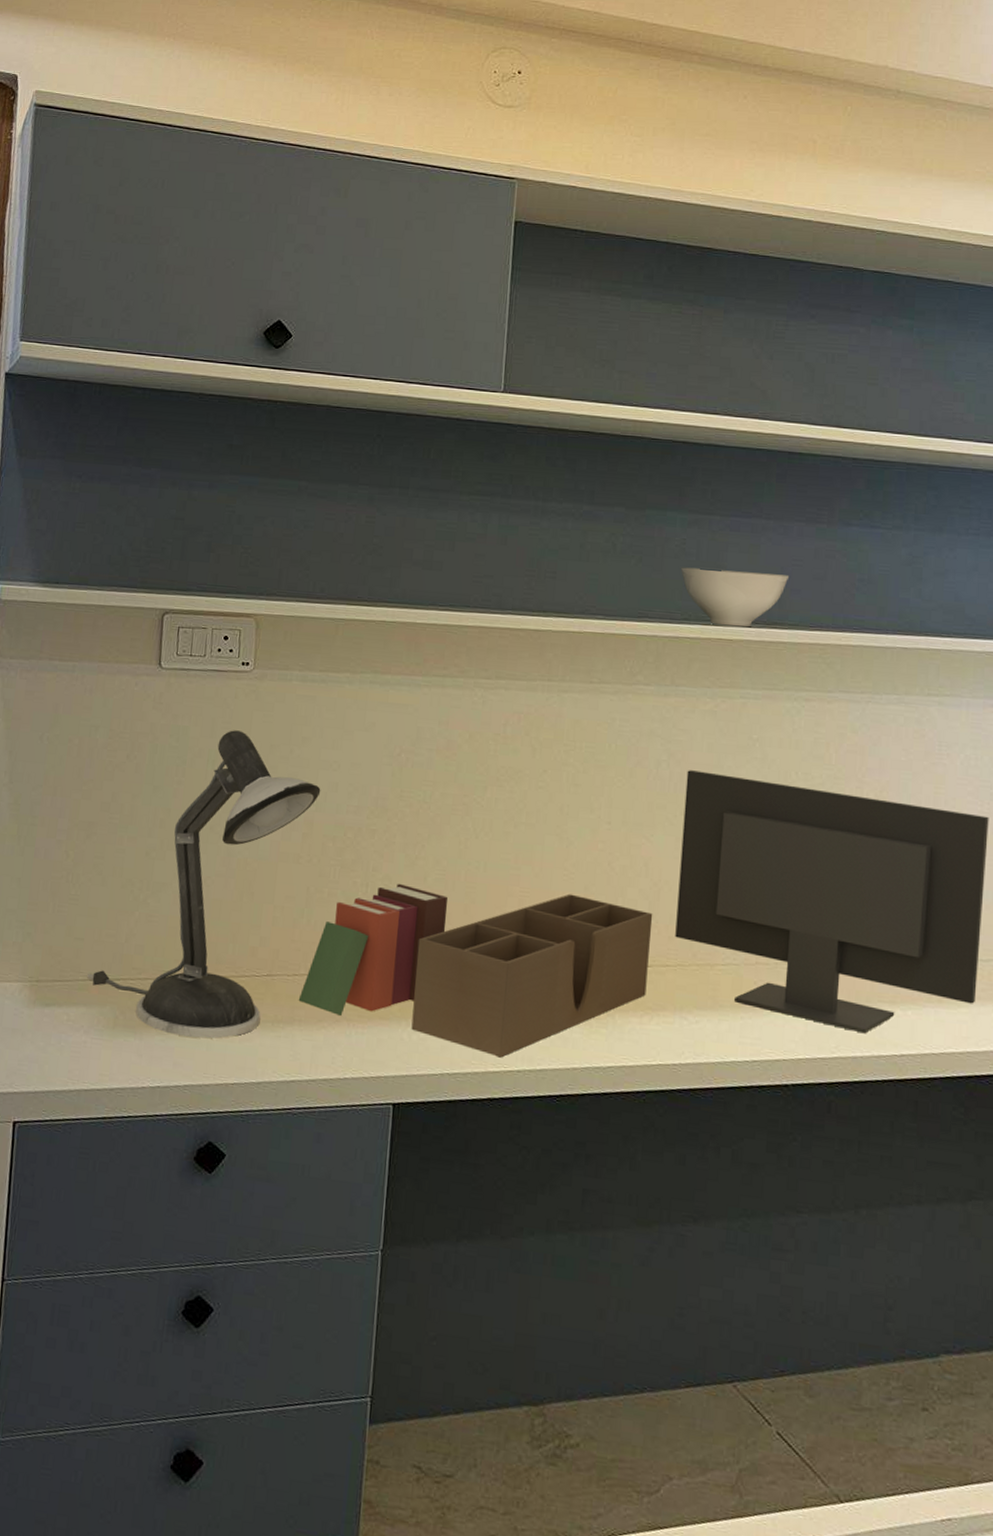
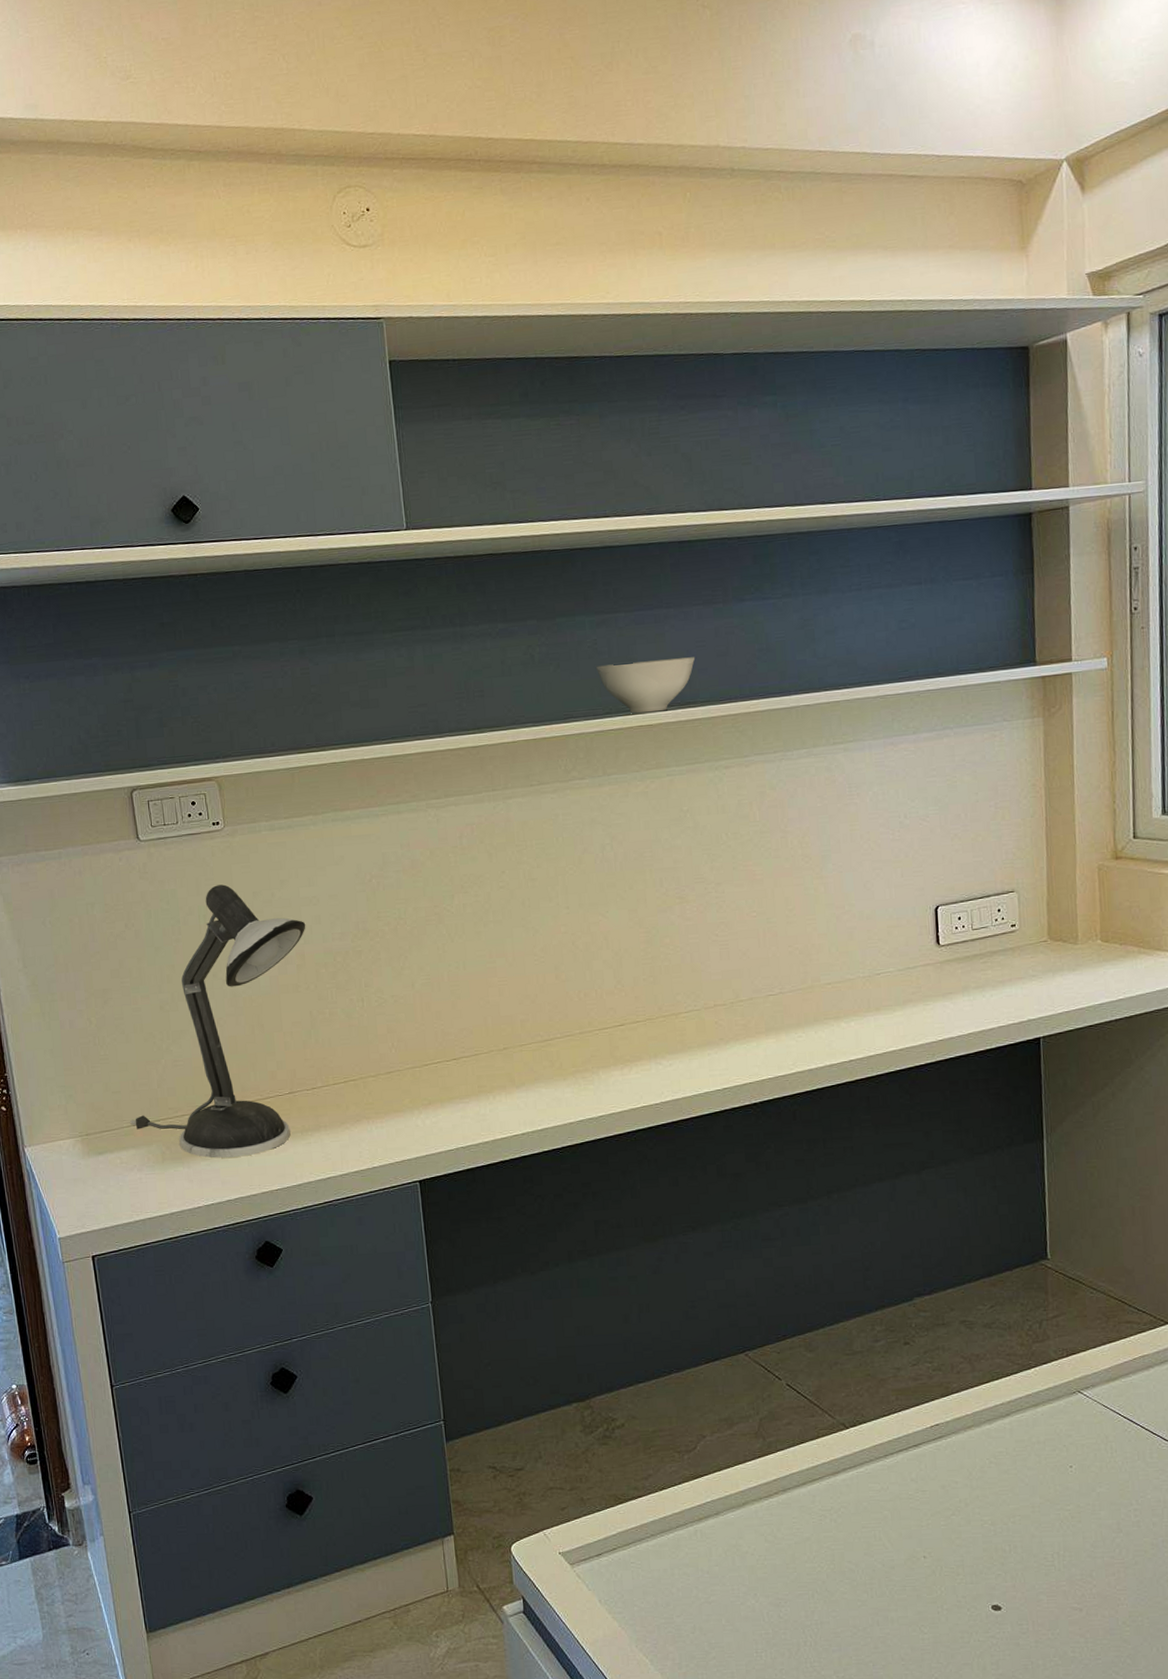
books: present [298,883,448,1017] -> none [320,993,439,1117]
desk organizer: present [411,893,653,1058] -> none [416,975,623,1126]
computer monitor: present [675,770,989,1034] -> none [629,842,908,1049]

